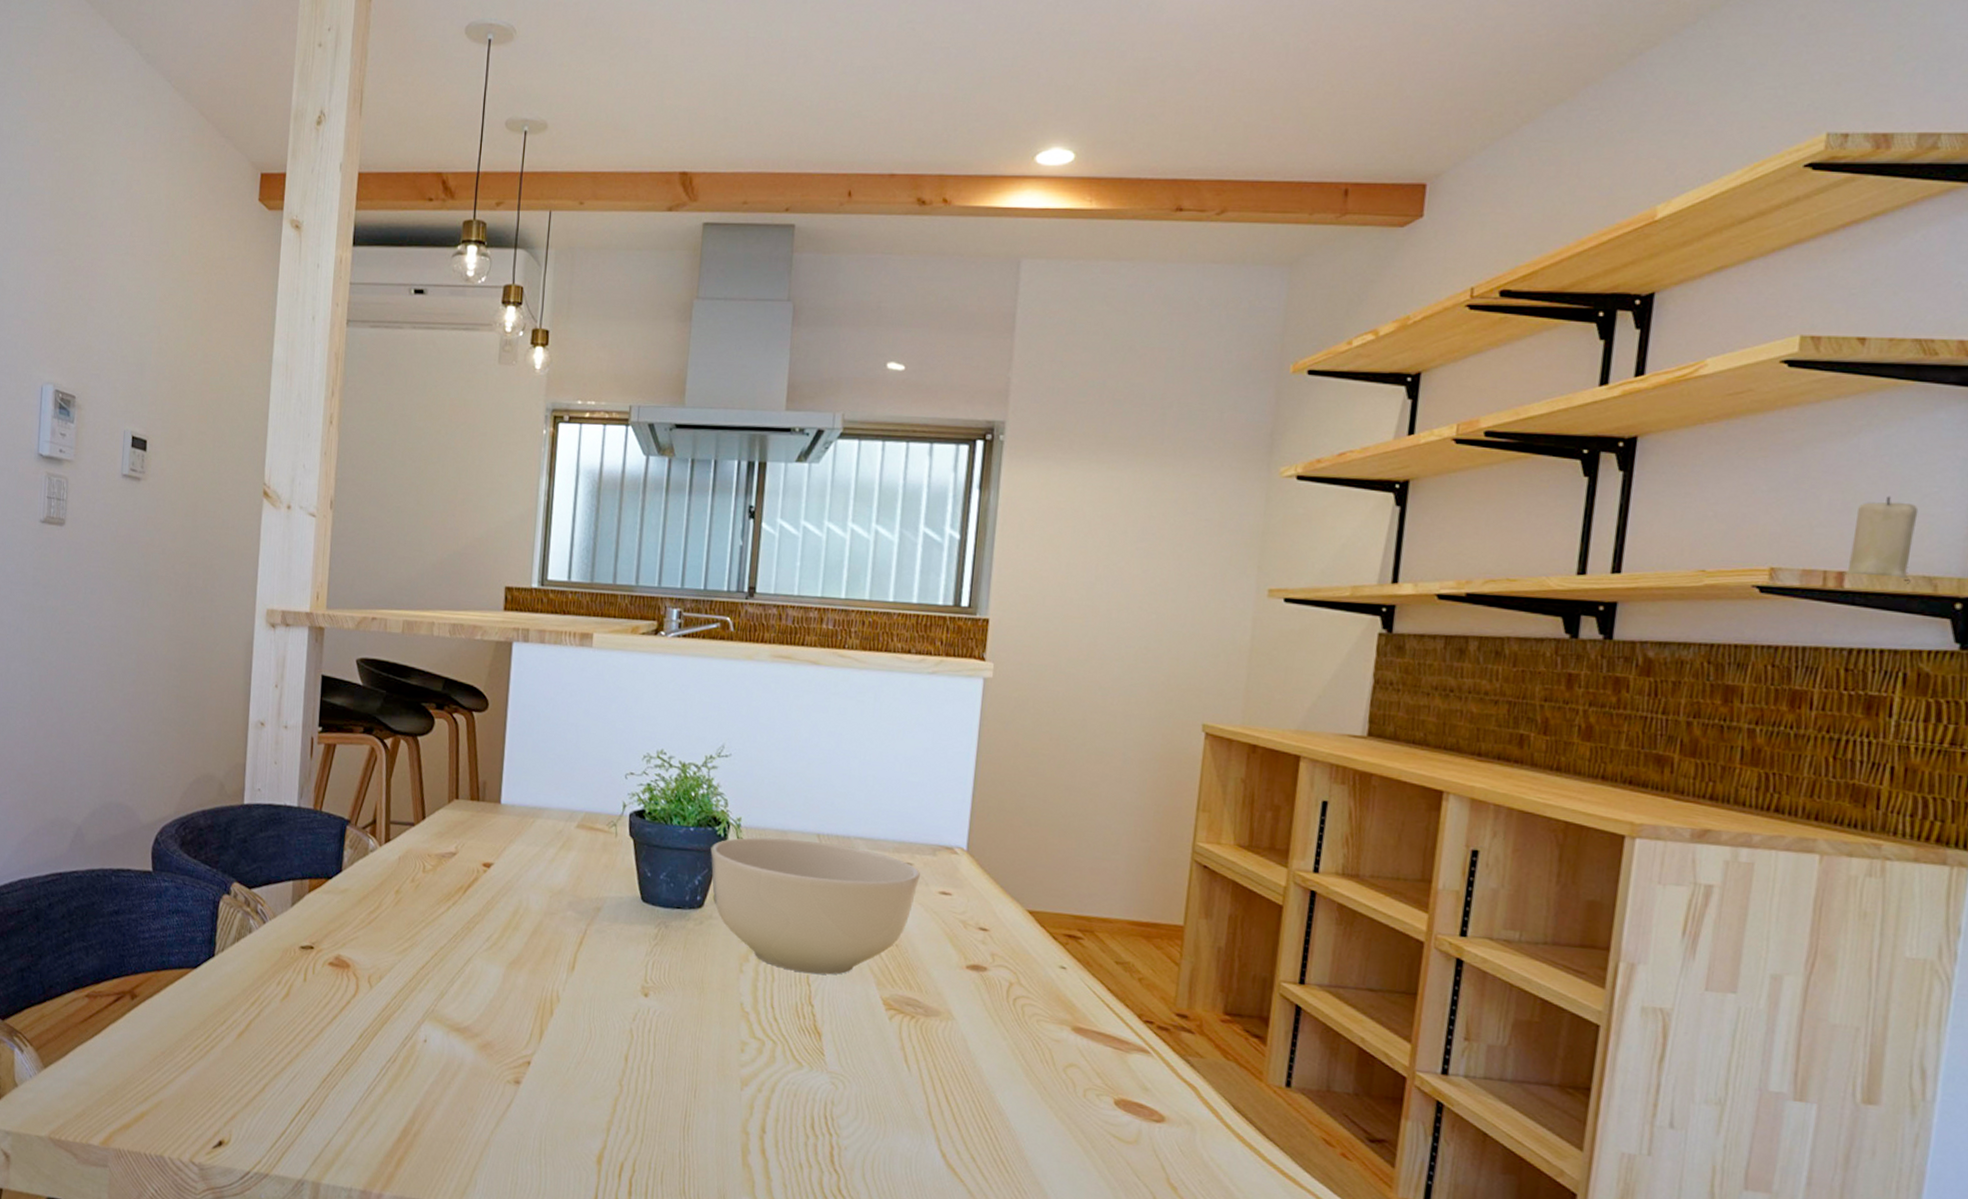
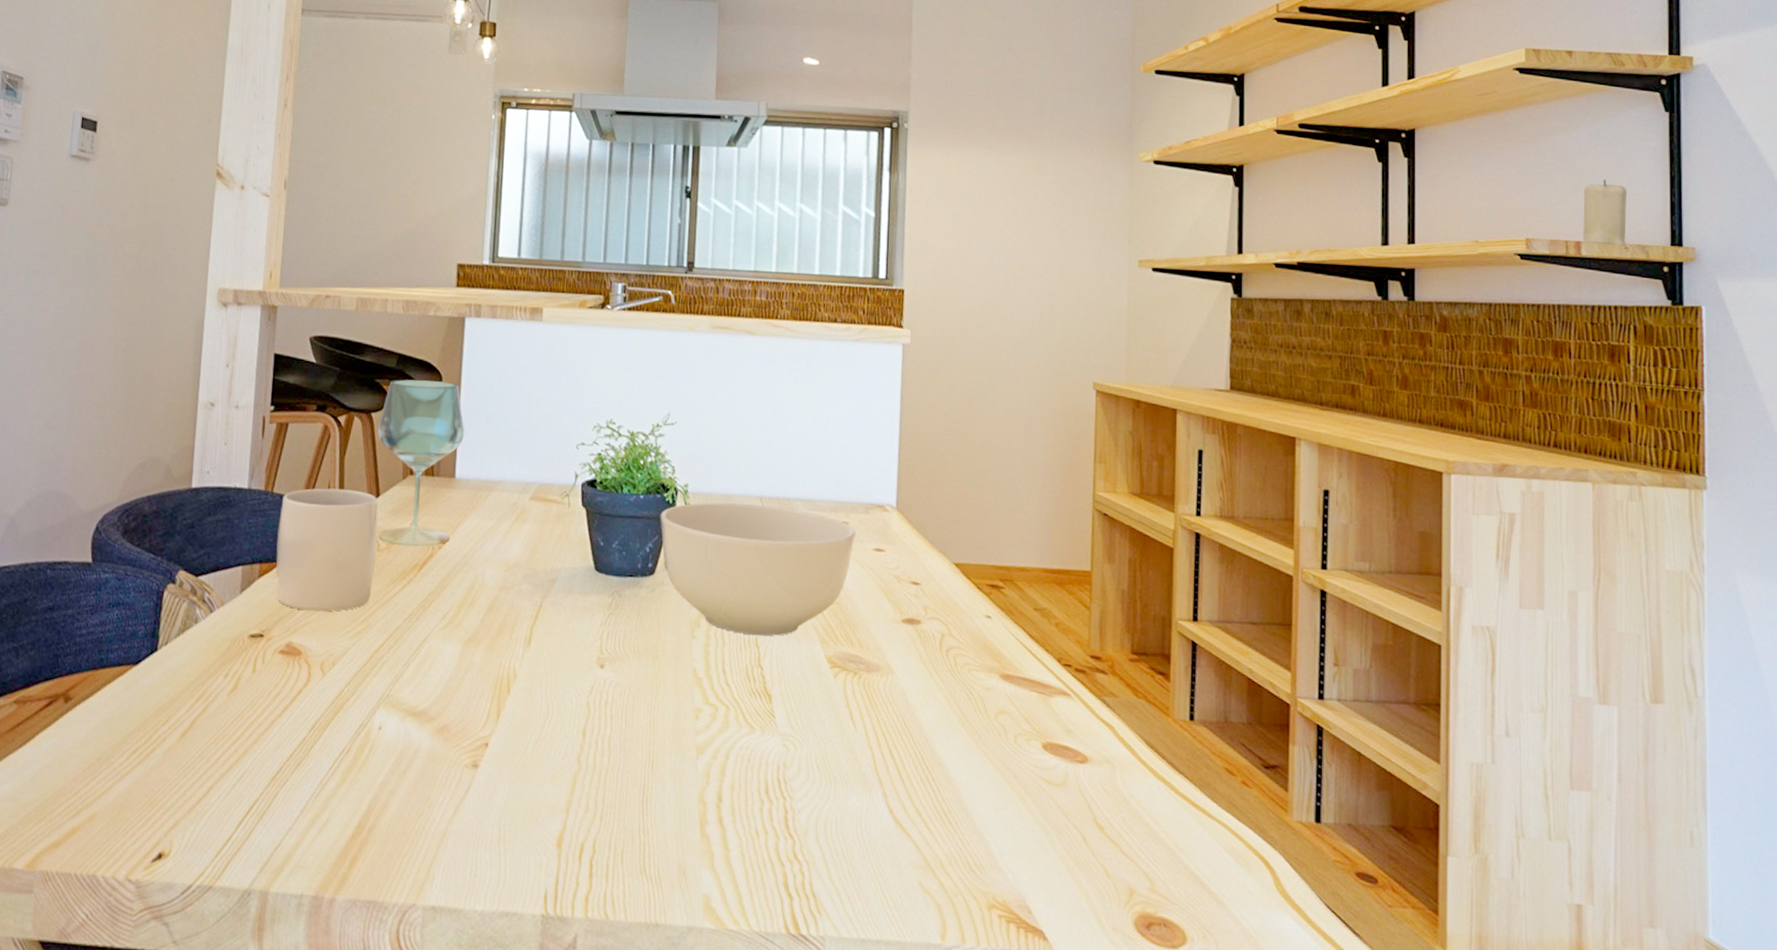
mug: none [324,808,424,928] -> present [275,488,379,612]
wine glass: none [423,703,511,870] -> present [377,379,465,547]

